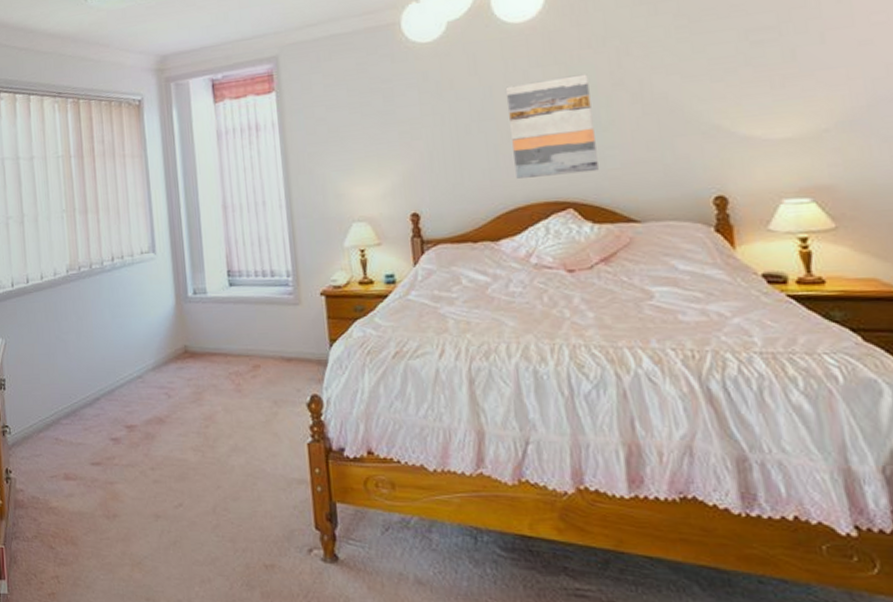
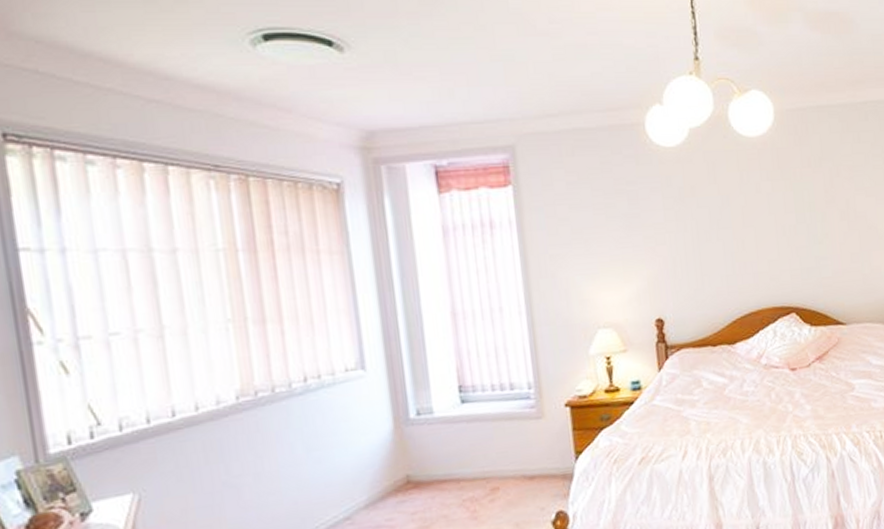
wall art: present [505,74,599,179] -> none [740,190,815,285]

